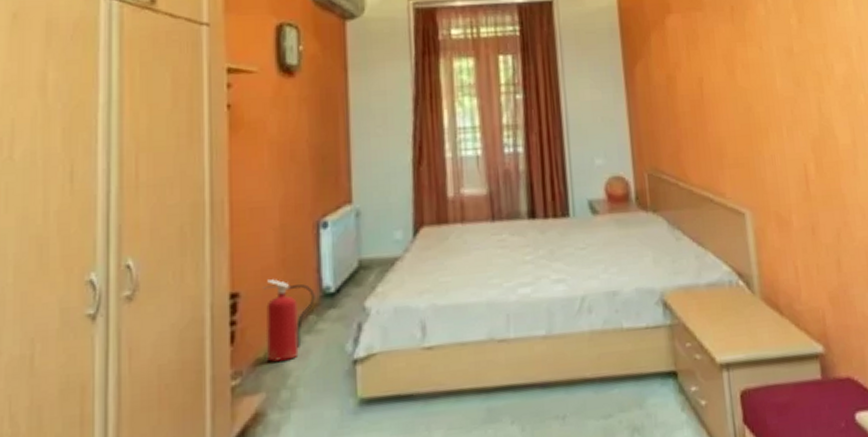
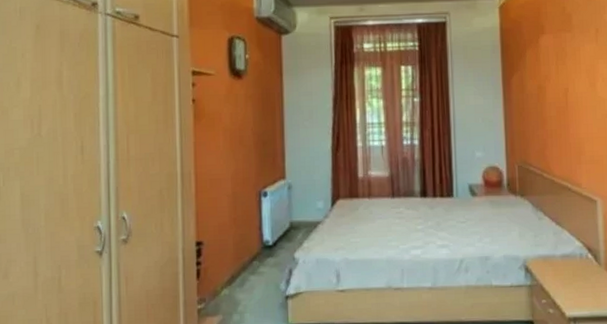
fire extinguisher: present [263,279,315,362] -> none [220,233,258,293]

